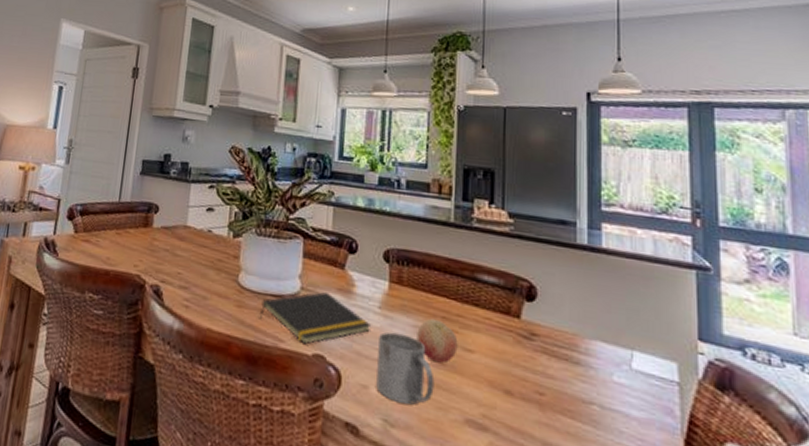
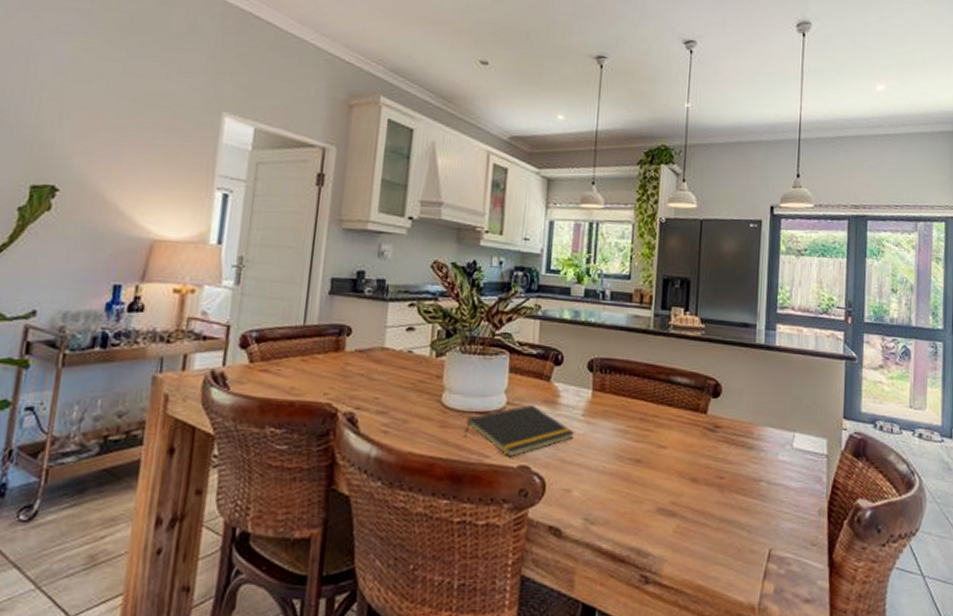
mug: present [376,332,435,405] -> none [578,437,632,502]
fruit: present [417,318,458,364] -> none [616,421,653,461]

